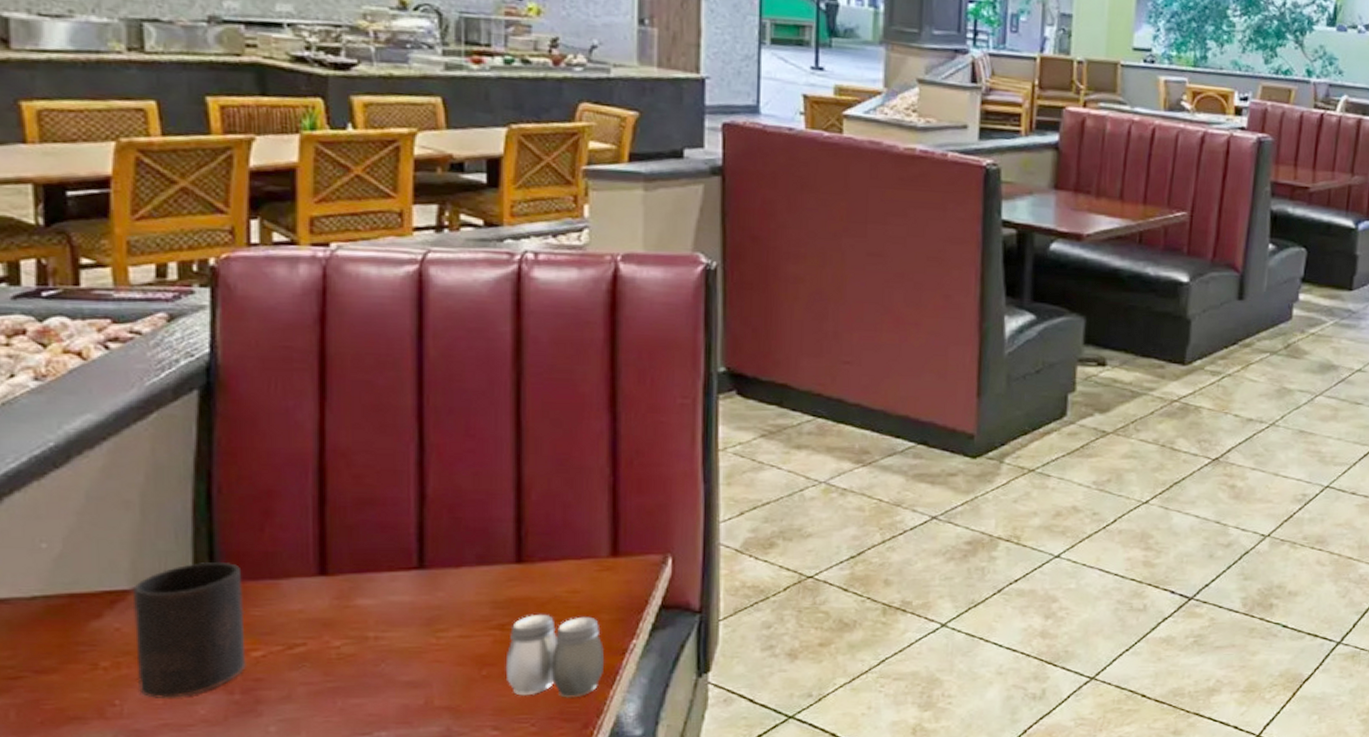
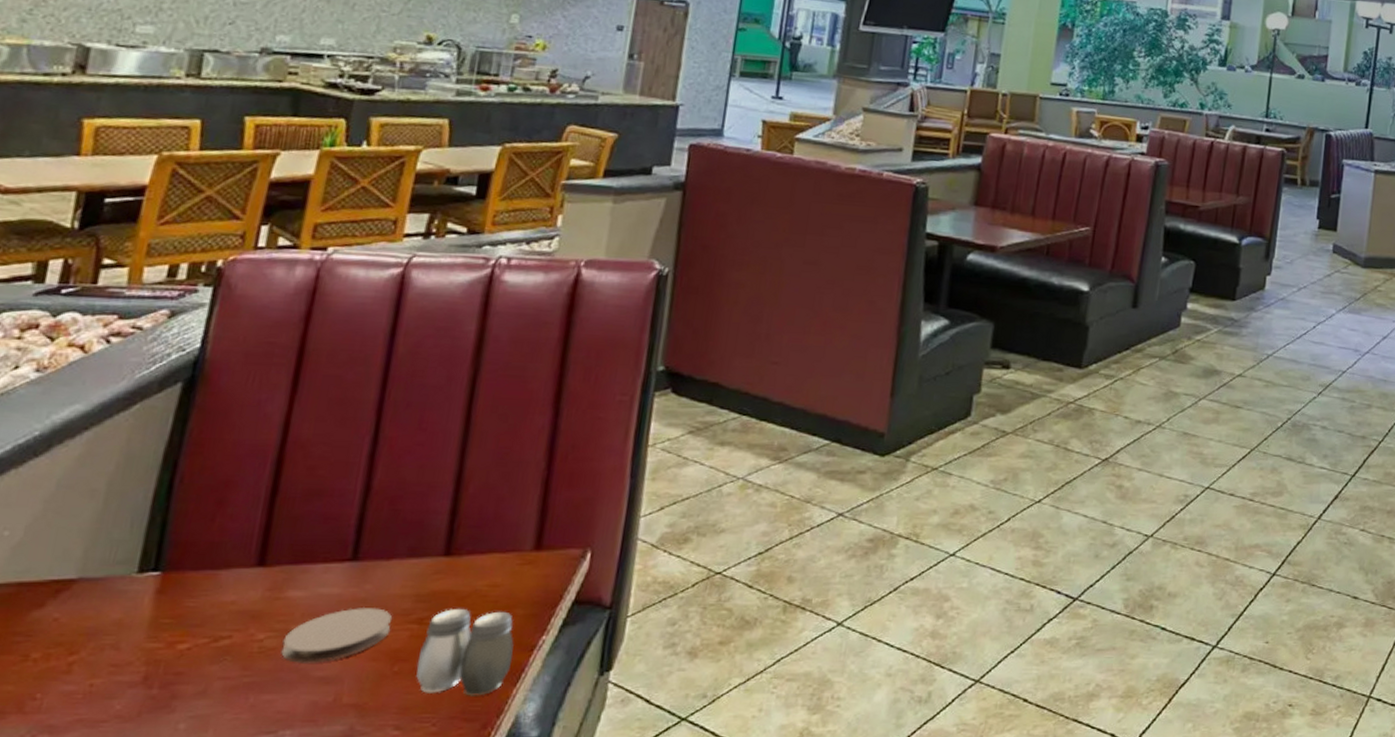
cup: present [132,562,246,698] -> none [62,552,186,692]
coaster: none [361,615,472,669] -> present [281,608,392,663]

